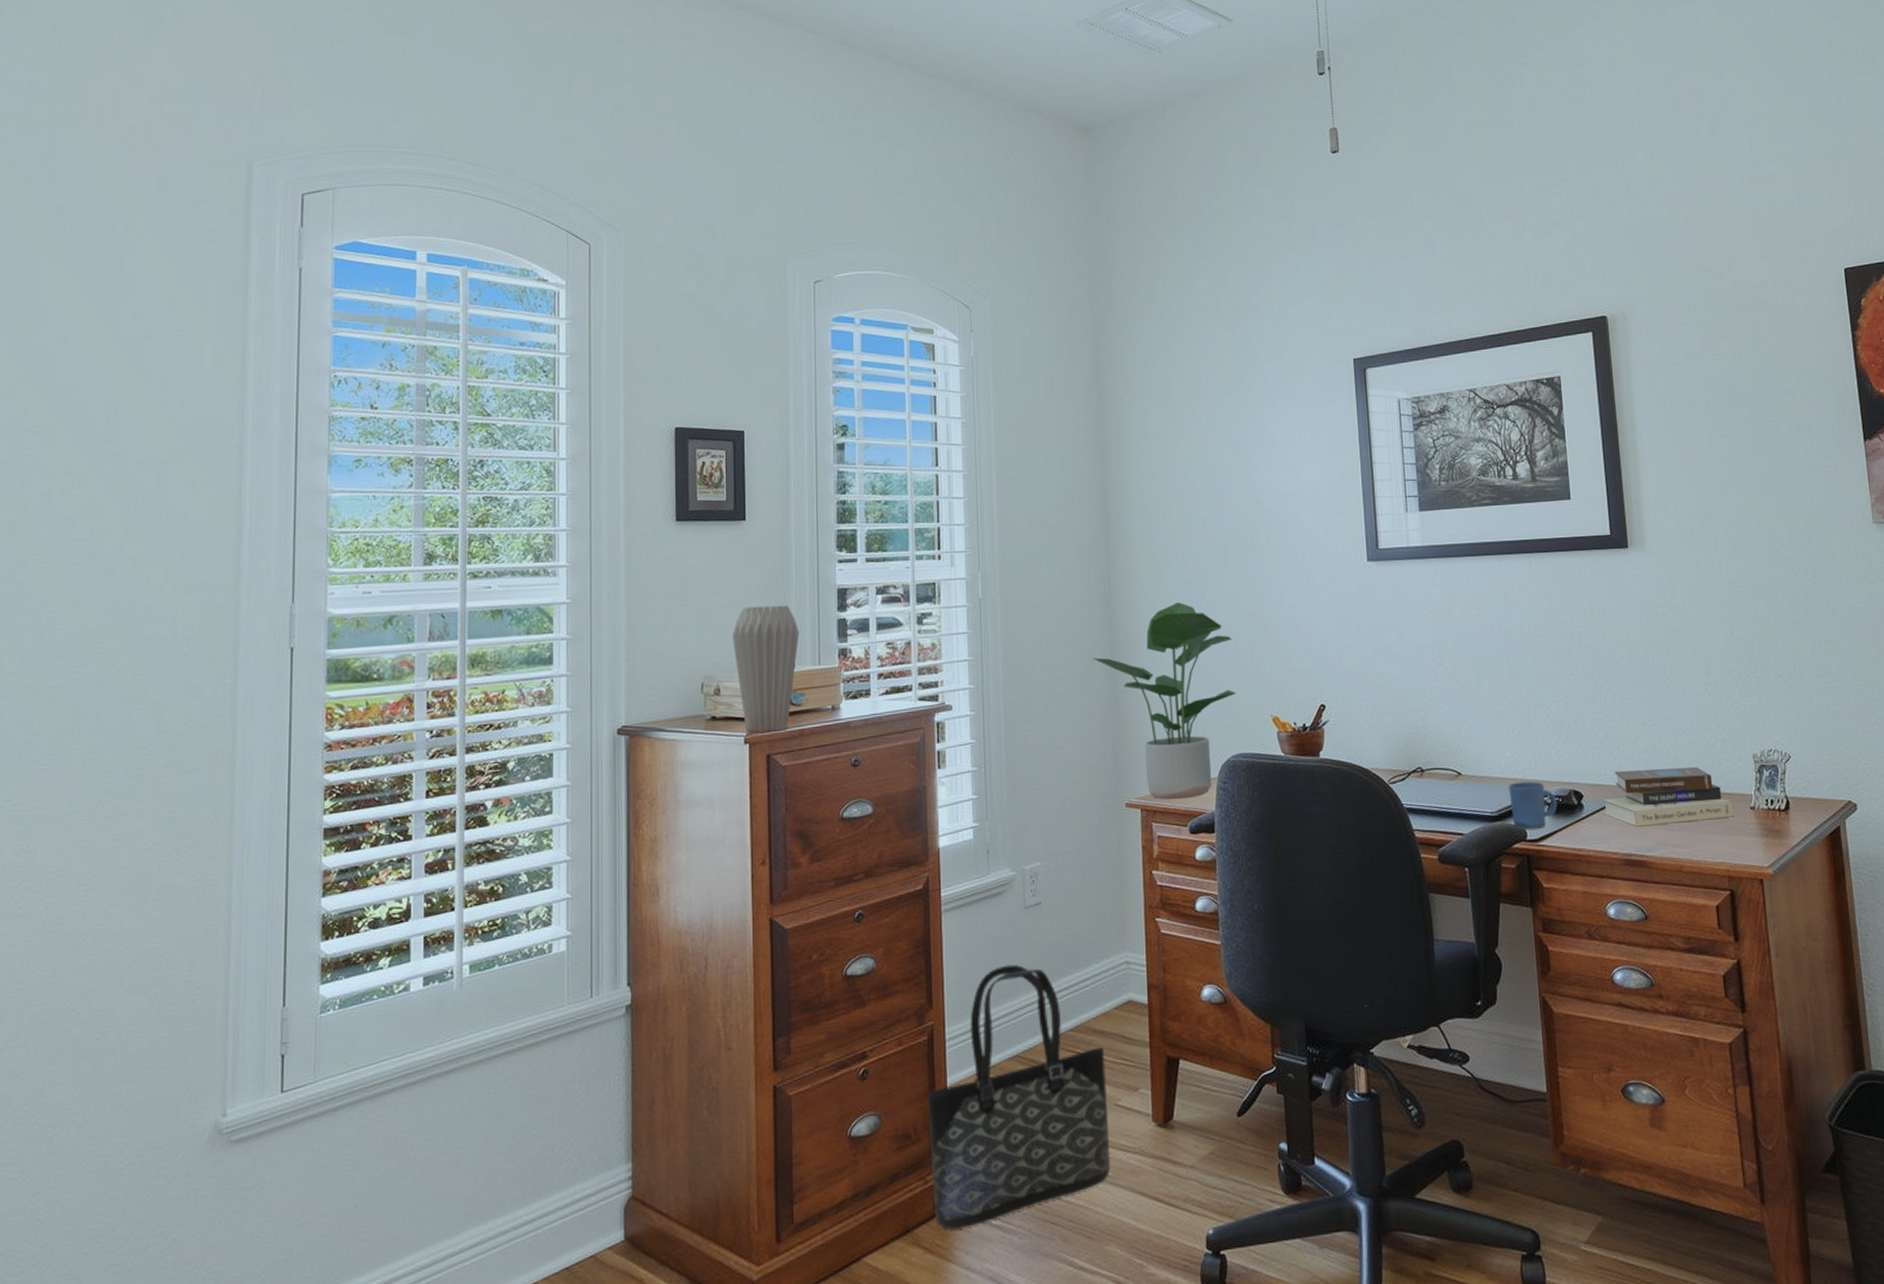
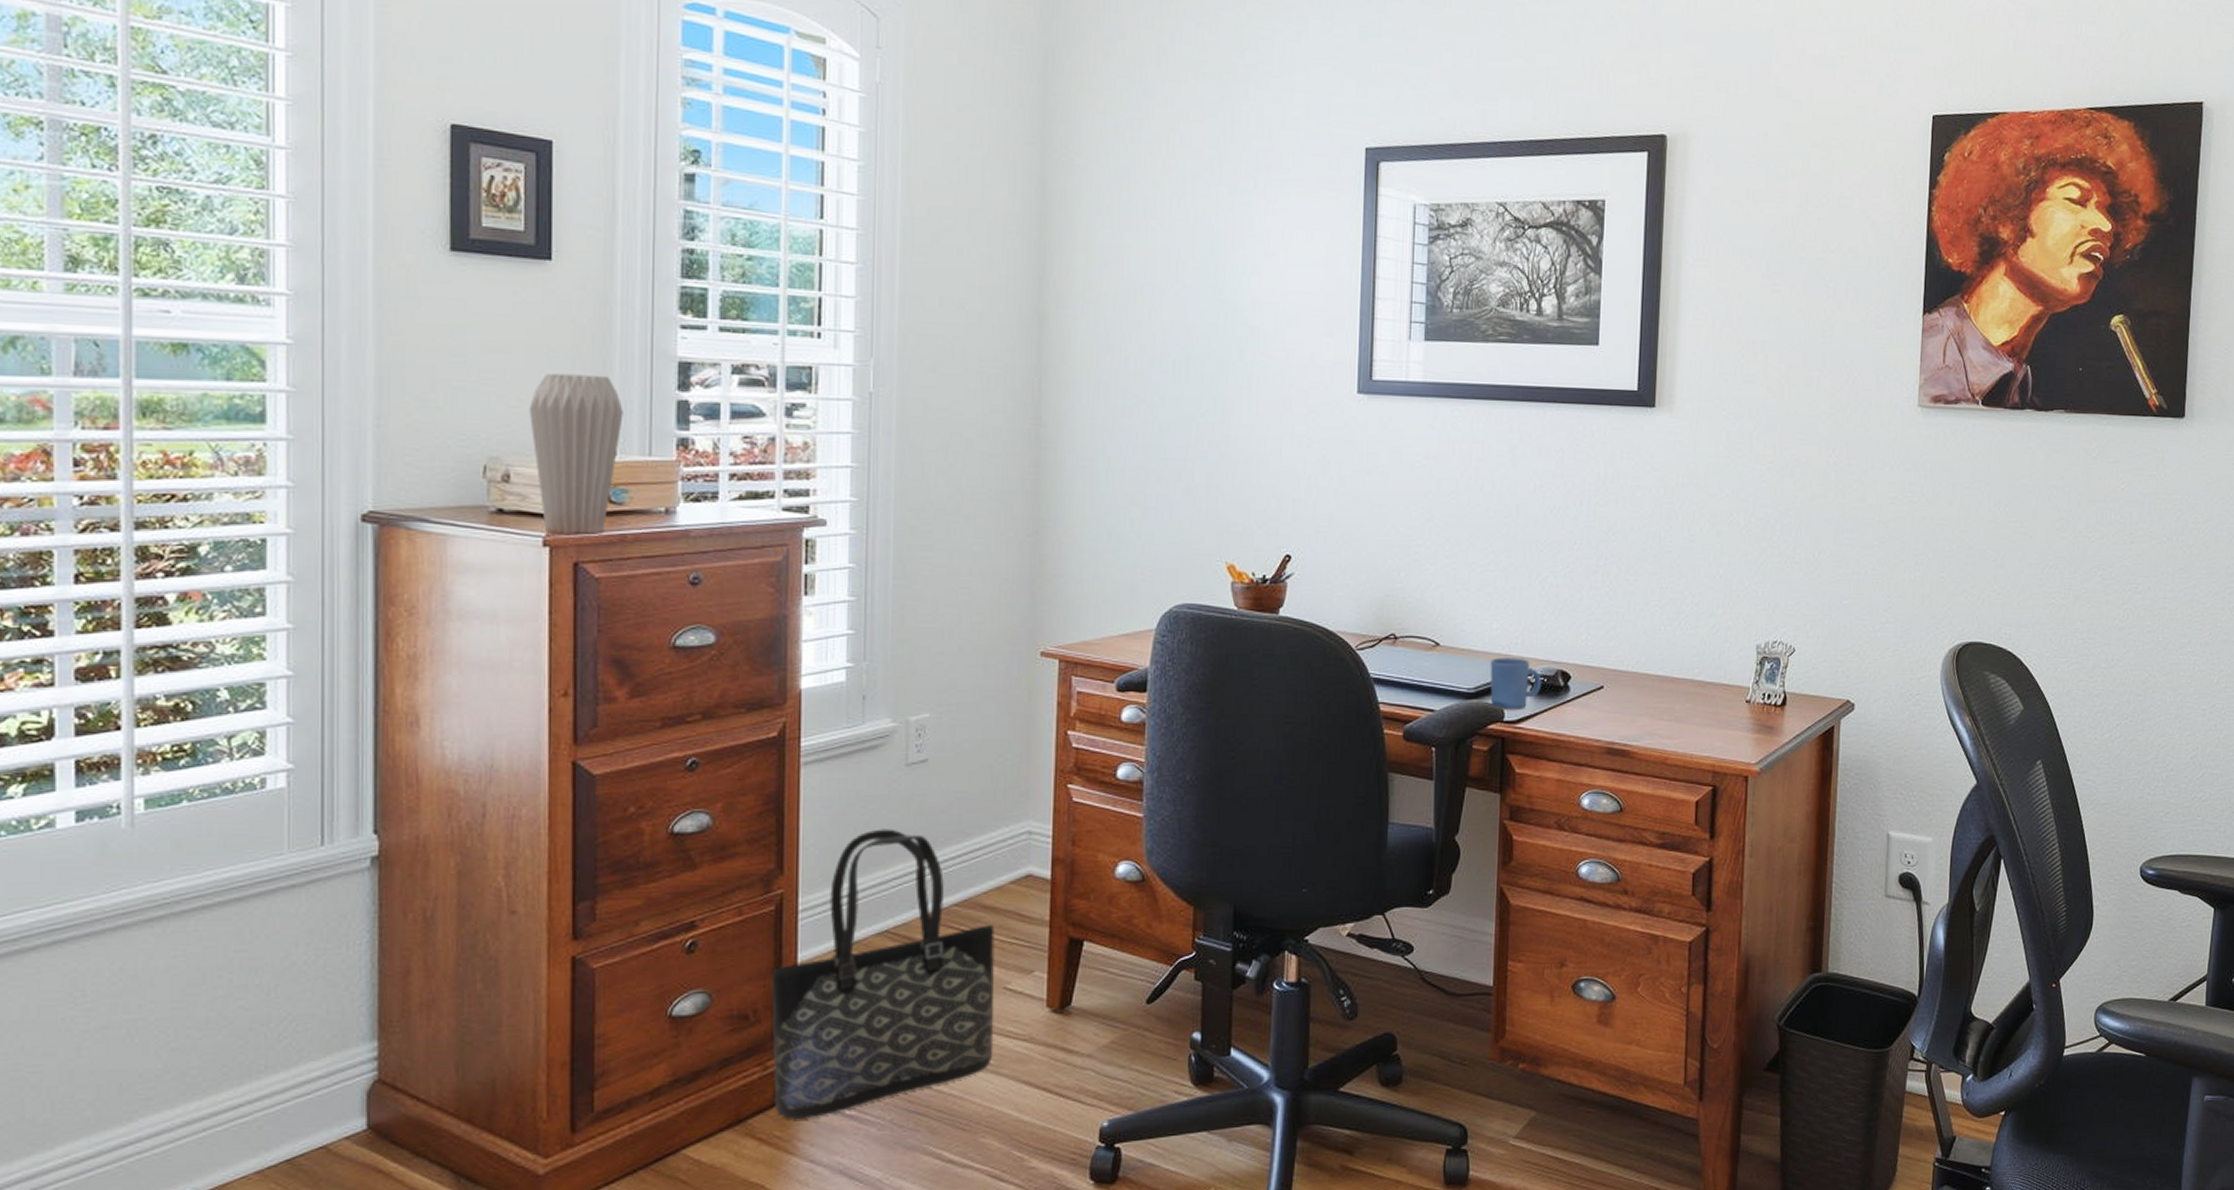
potted plant: present [1092,602,1236,800] -> none [1011,420,1186,652]
books: present [1602,766,1734,827] -> none [1590,653,1728,714]

